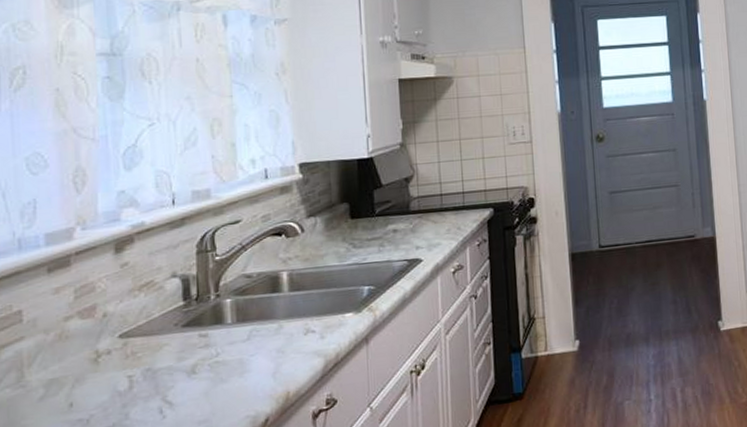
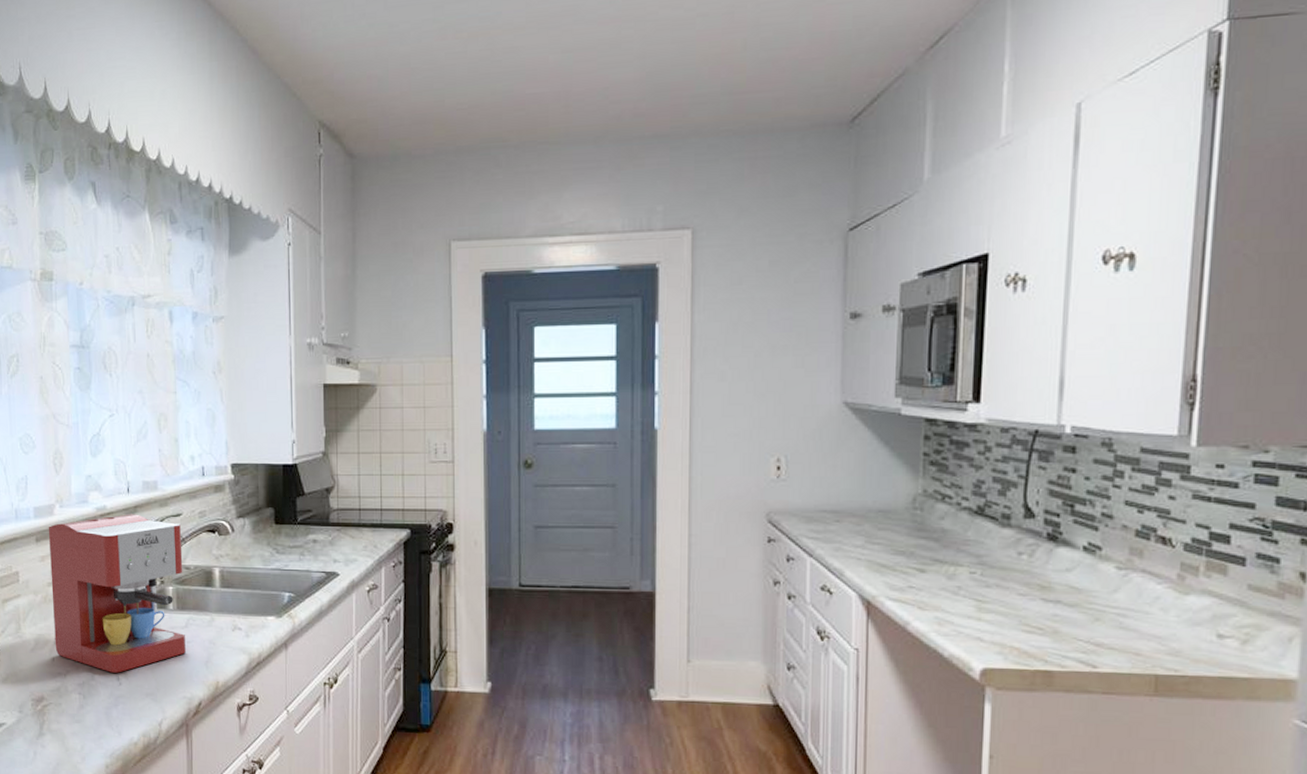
coffee maker: none [65,226,248,407] -> present [48,514,186,673]

